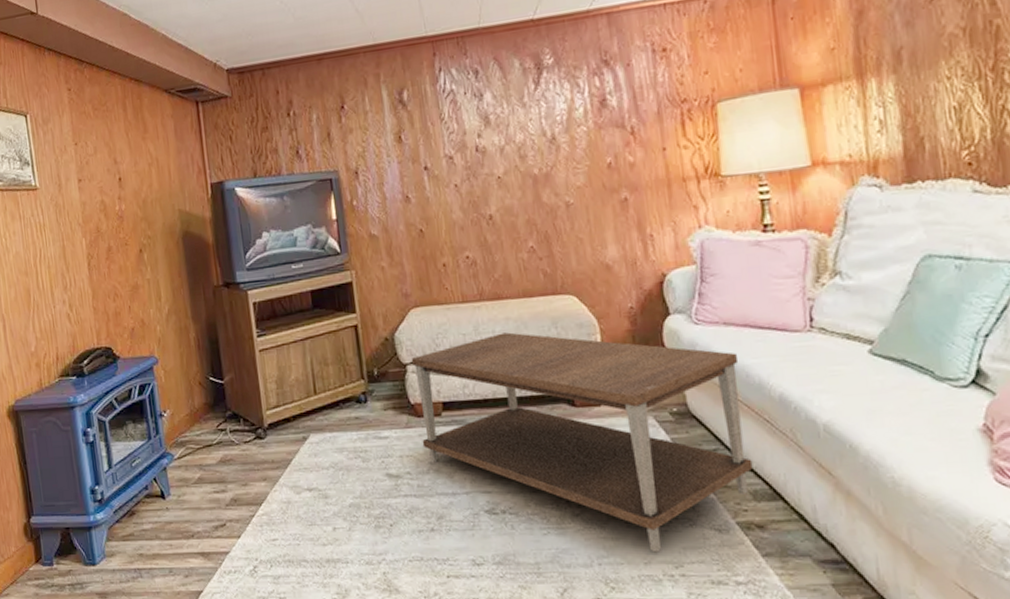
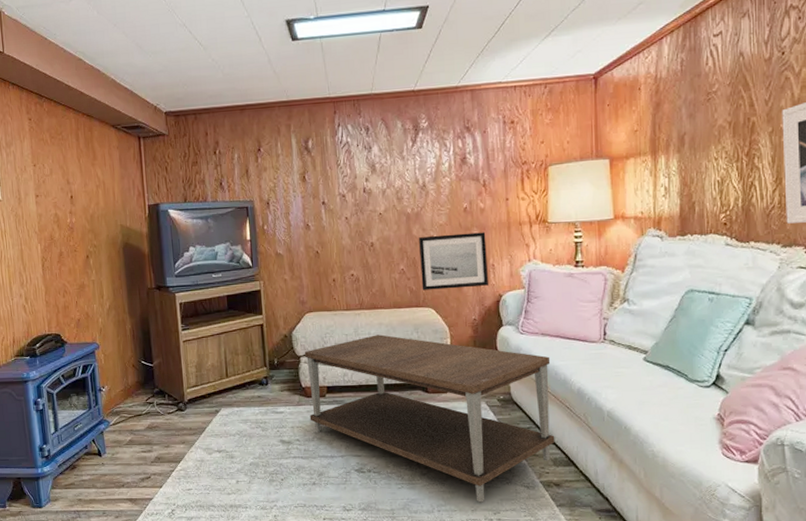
wall art: none [551,193,647,273] -> present [419,232,488,291]

